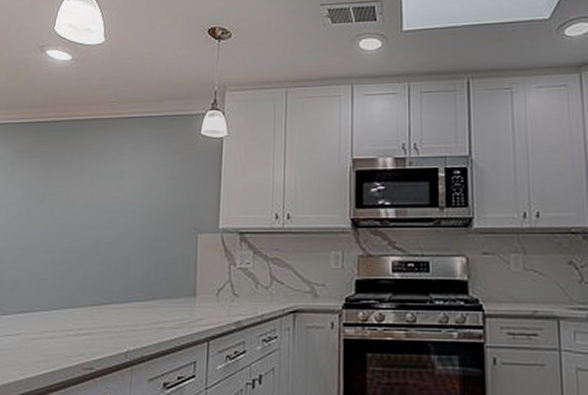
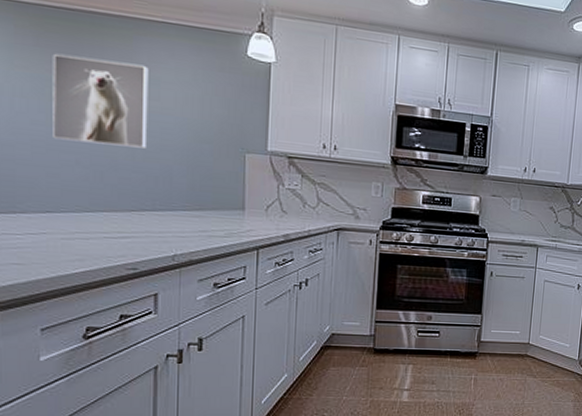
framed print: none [35,160,115,240] -> present [52,54,149,149]

